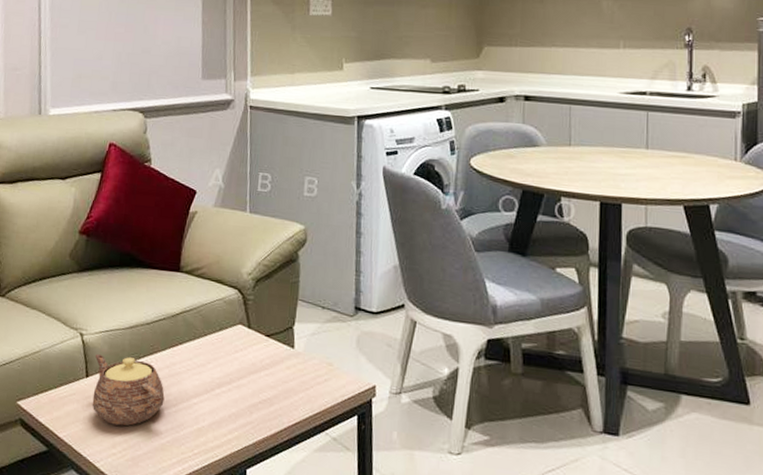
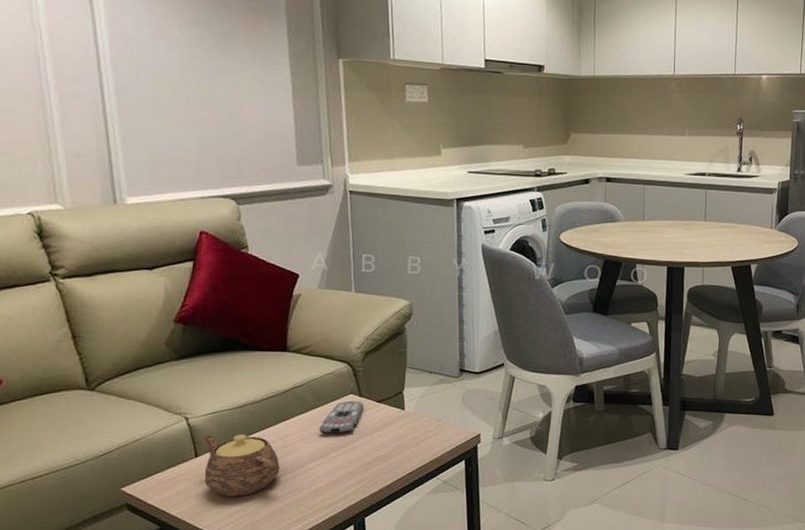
remote control: none [205,331,253,369] -> present [319,401,364,434]

